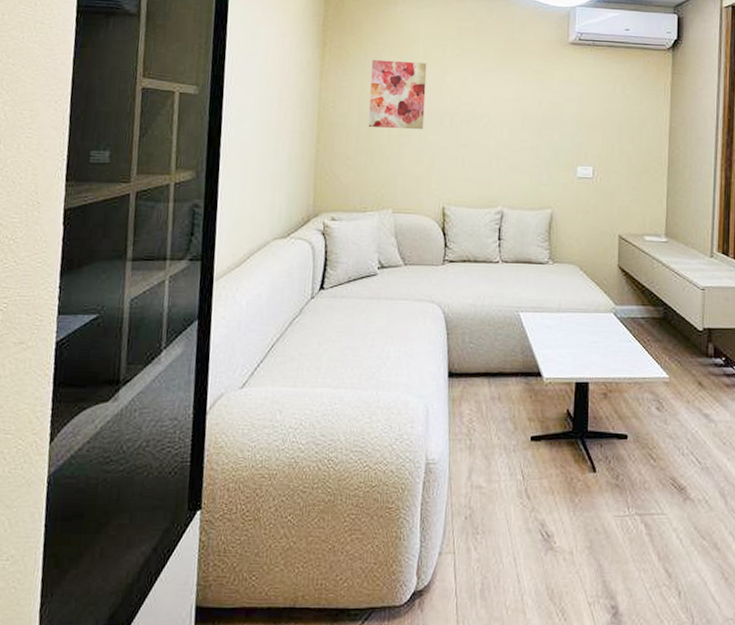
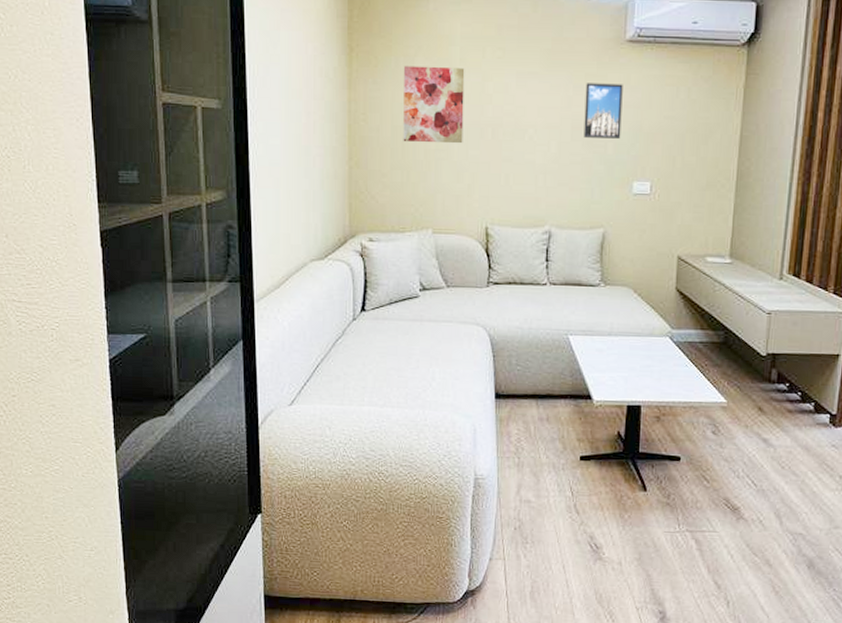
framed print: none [533,78,567,128] -> present [583,83,623,139]

